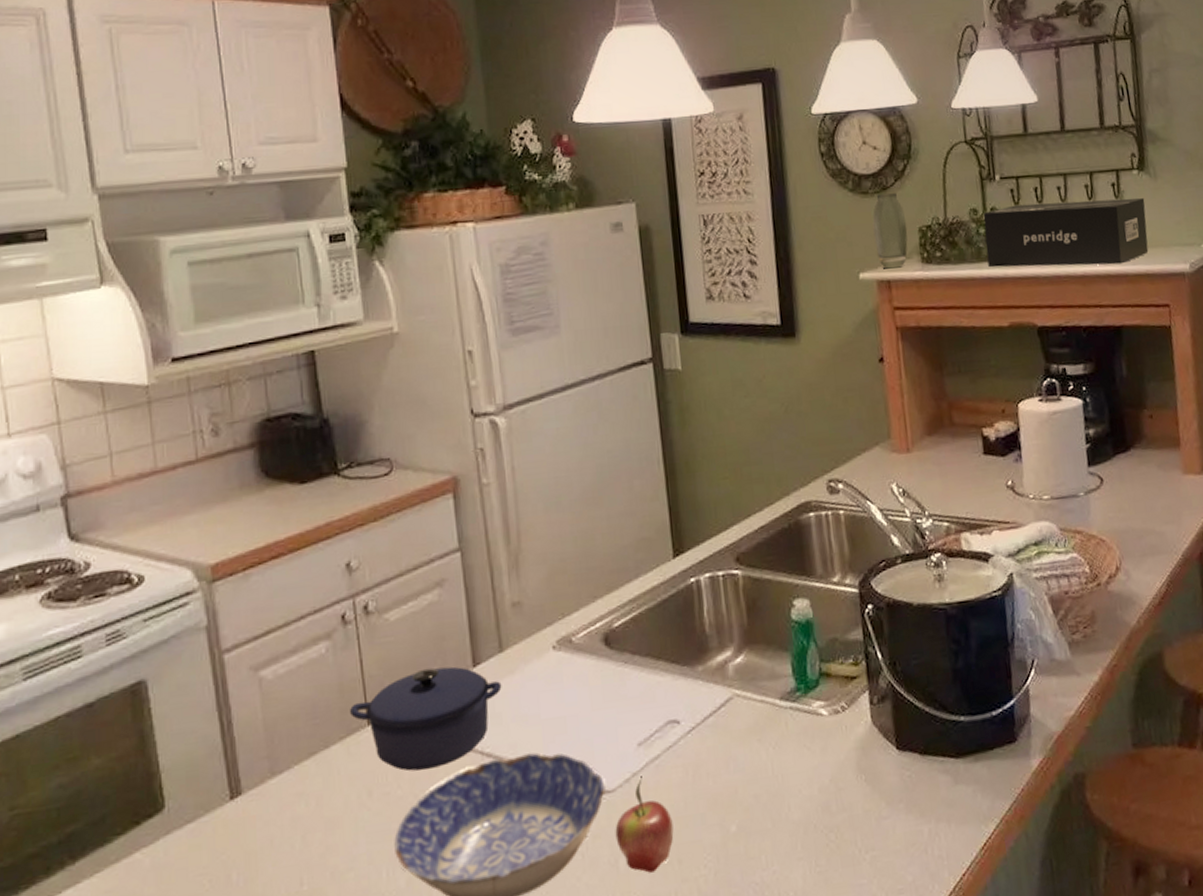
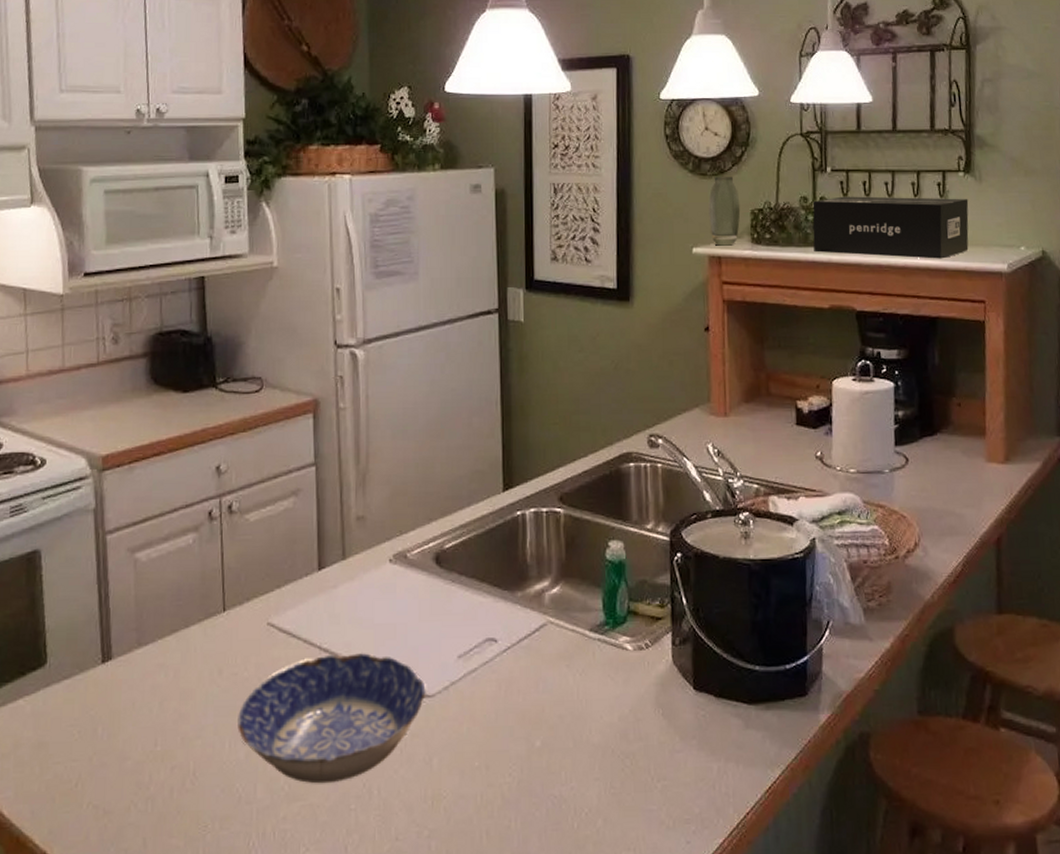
cooking pot: present [350,666,502,772] -> none [209,567,342,657]
fruit: present [615,776,674,873] -> none [432,686,484,774]

